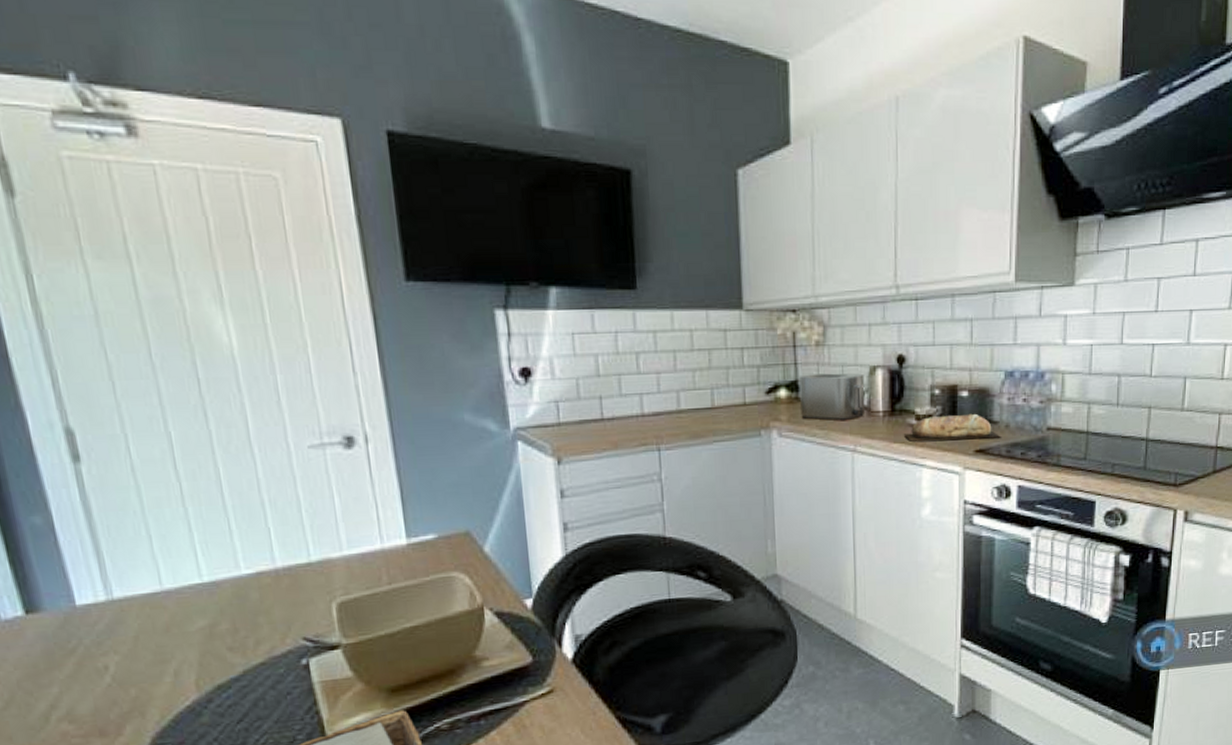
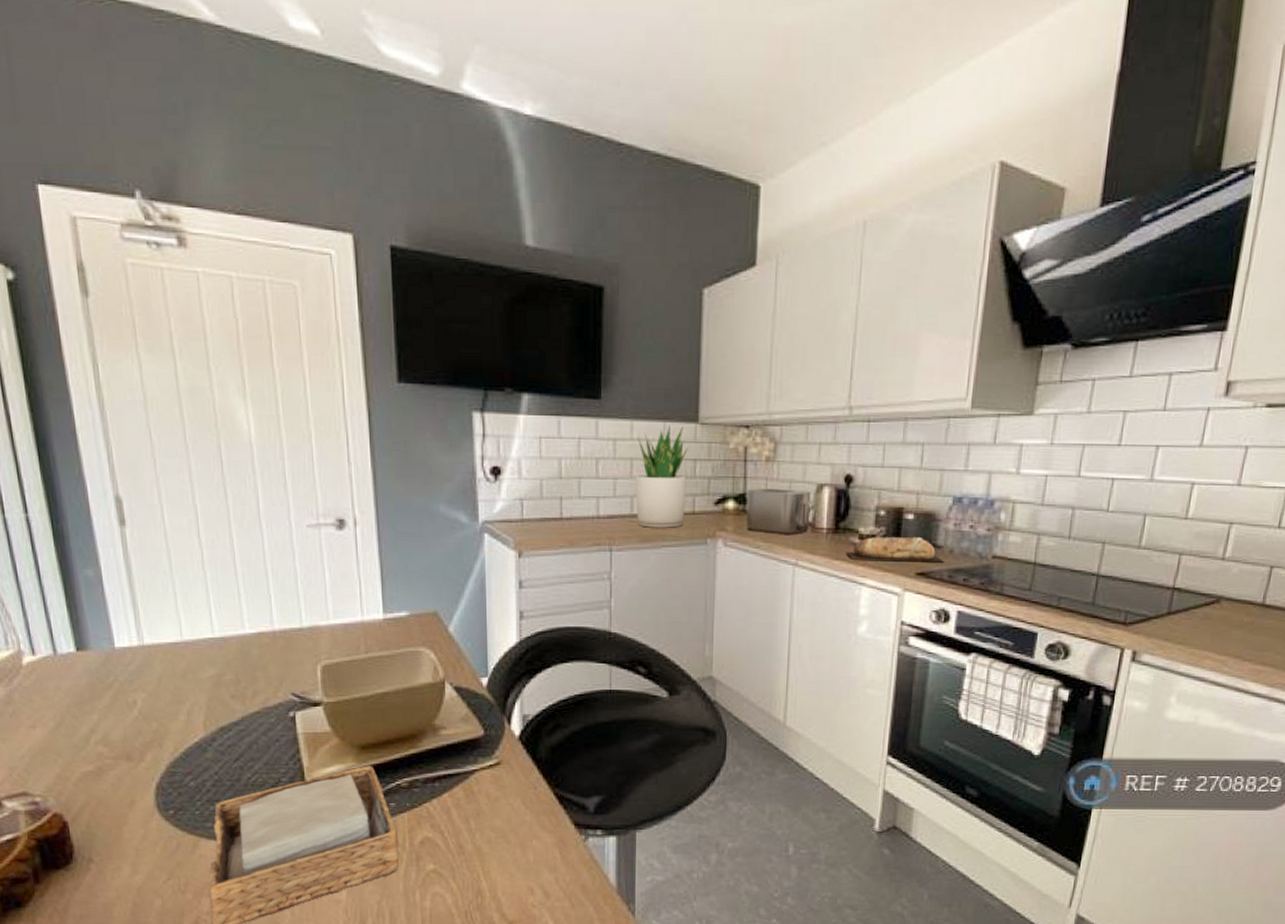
planter: none [679,313,736,423] -> present [636,425,688,528]

